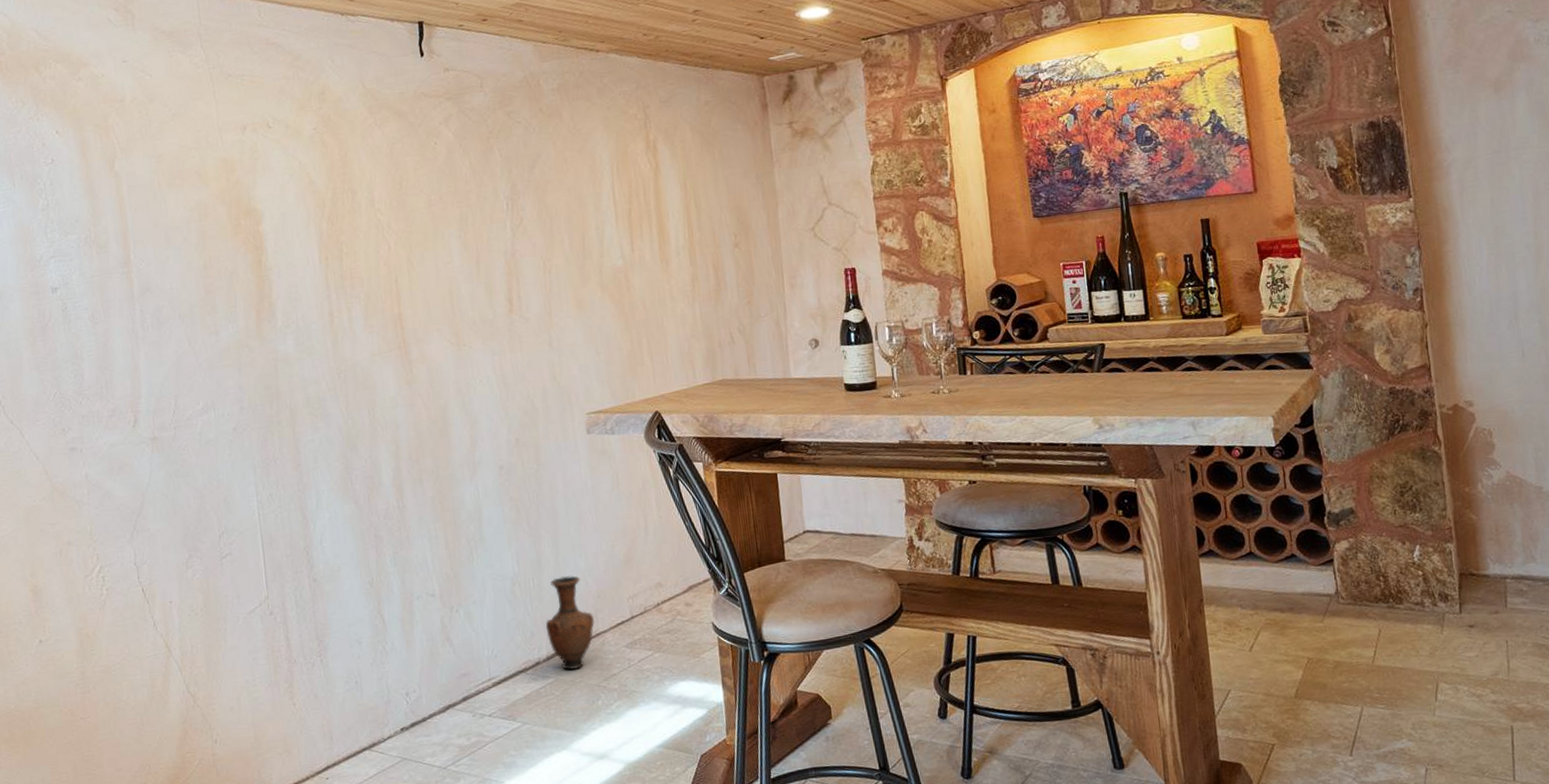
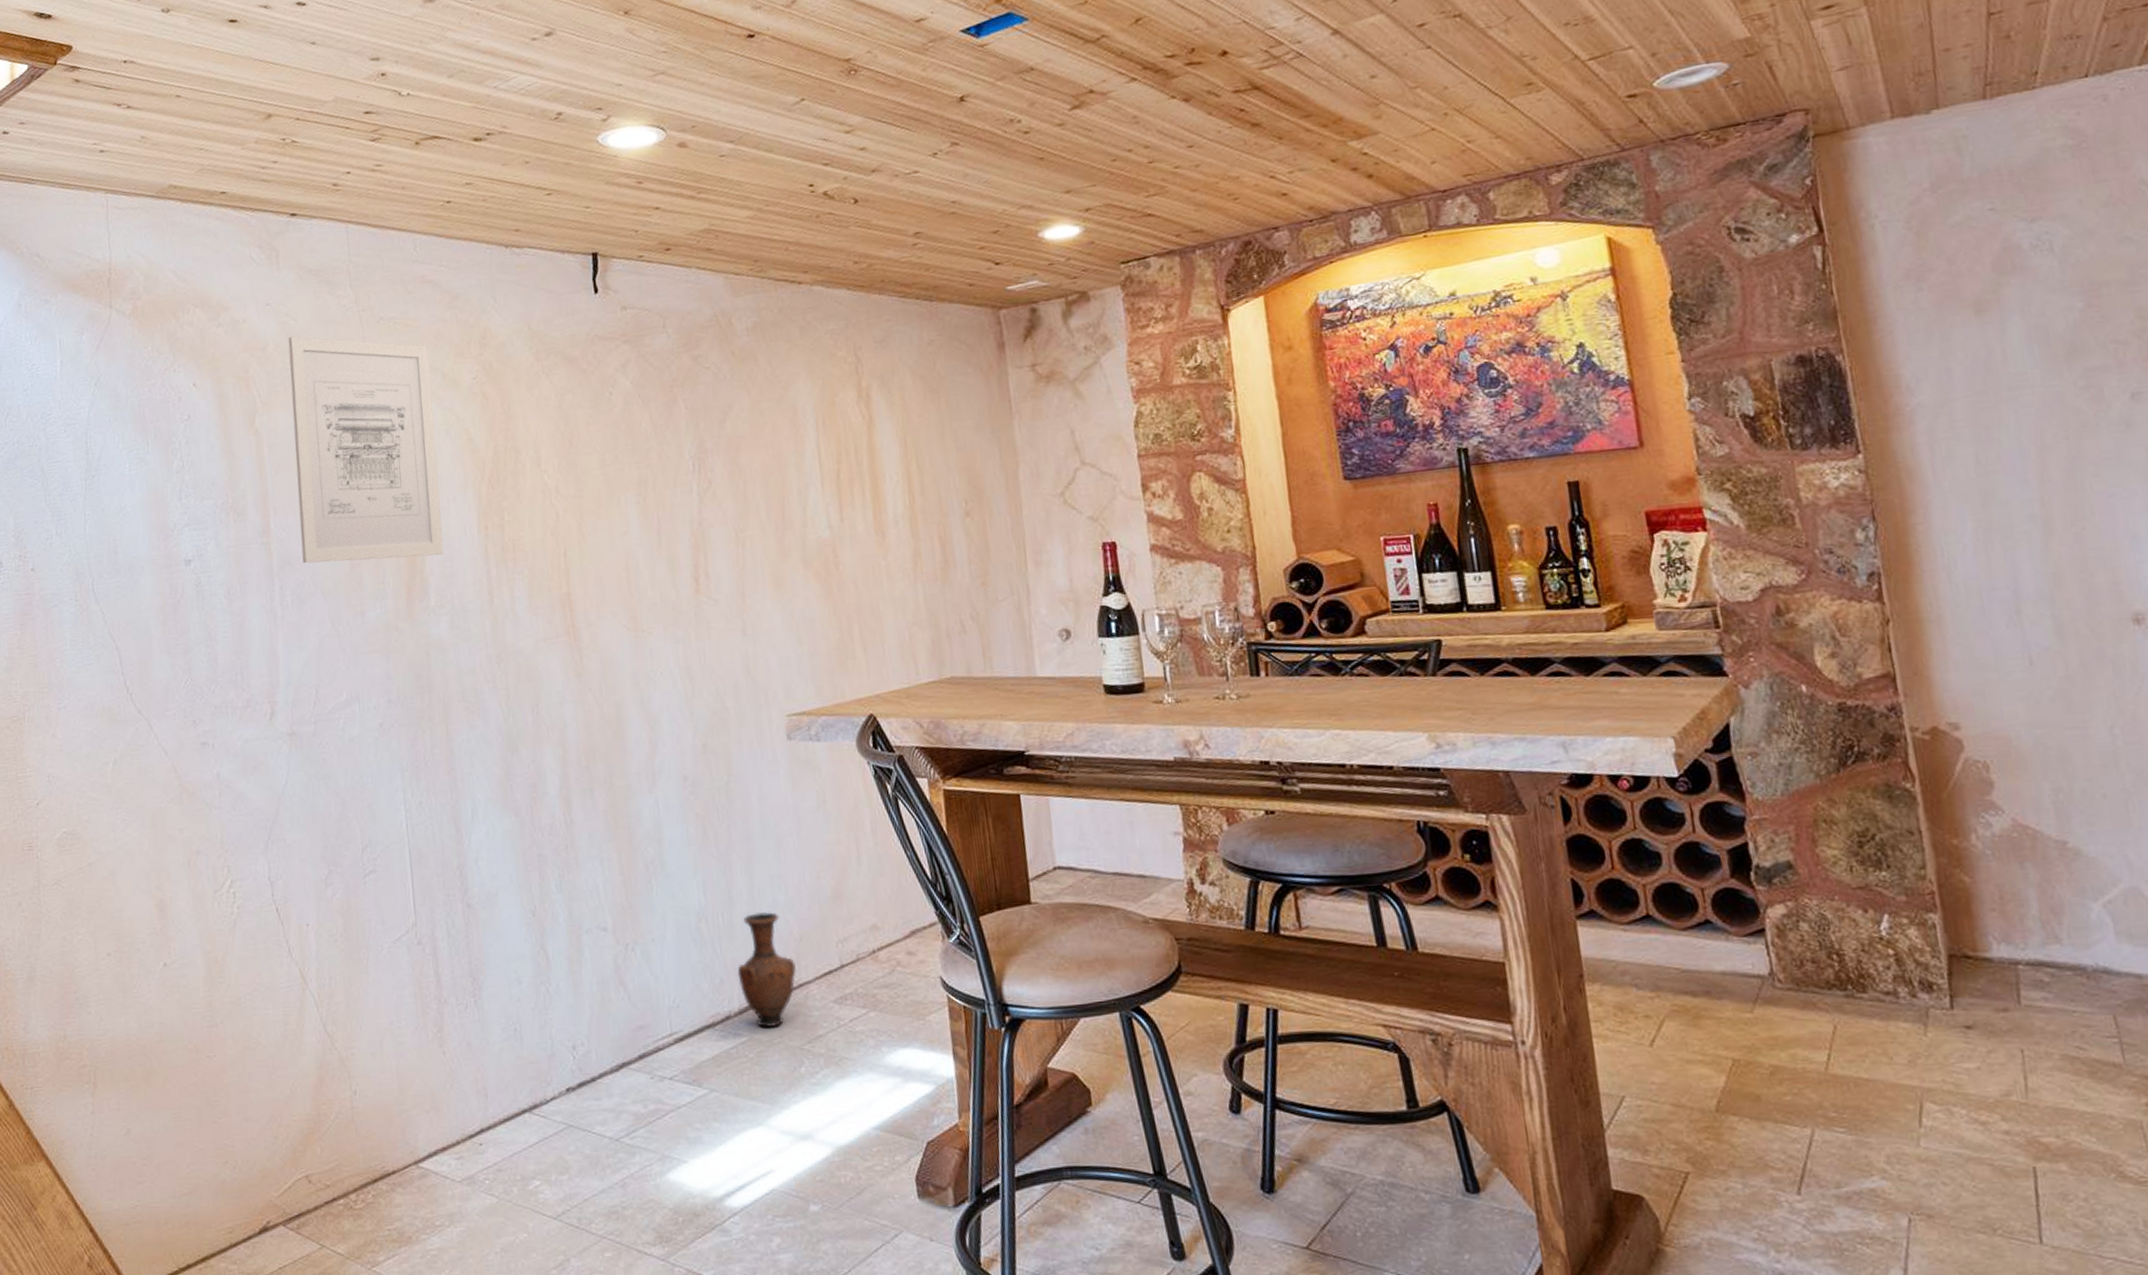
wall art: none [144,90,289,291] -> present [288,336,444,564]

